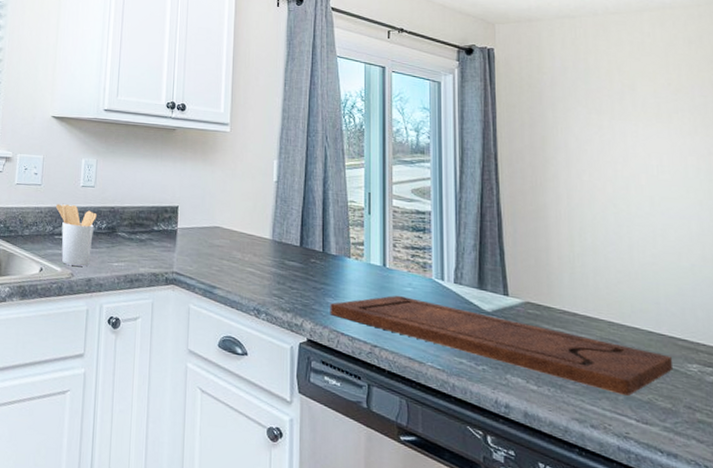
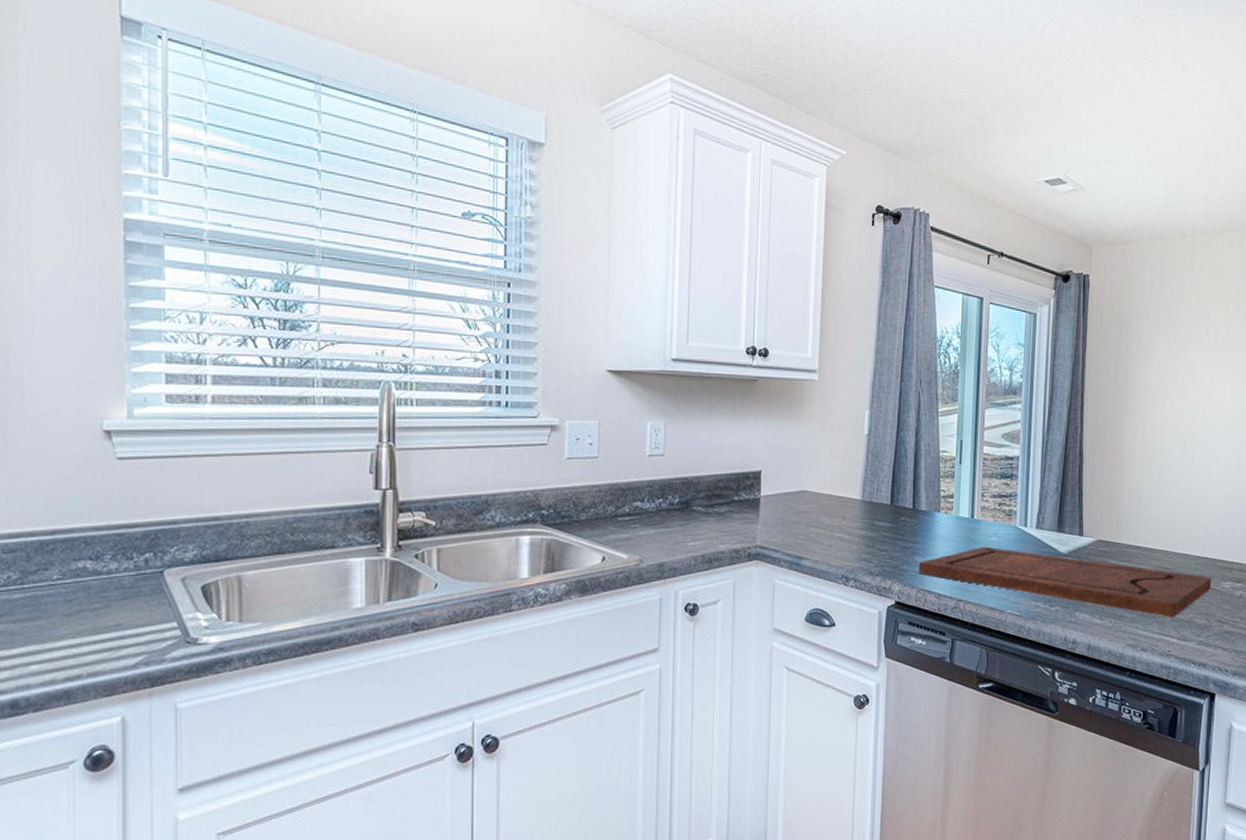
utensil holder: present [56,203,97,267] -> none [618,477,668,550]

